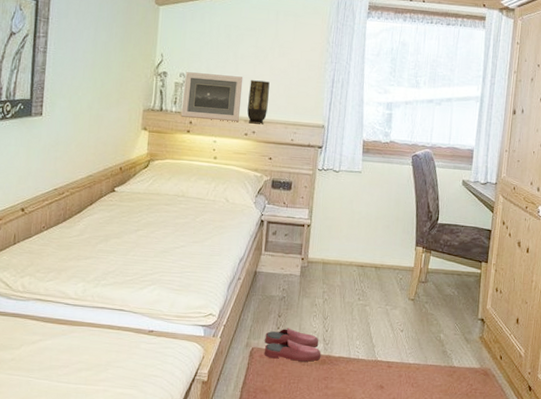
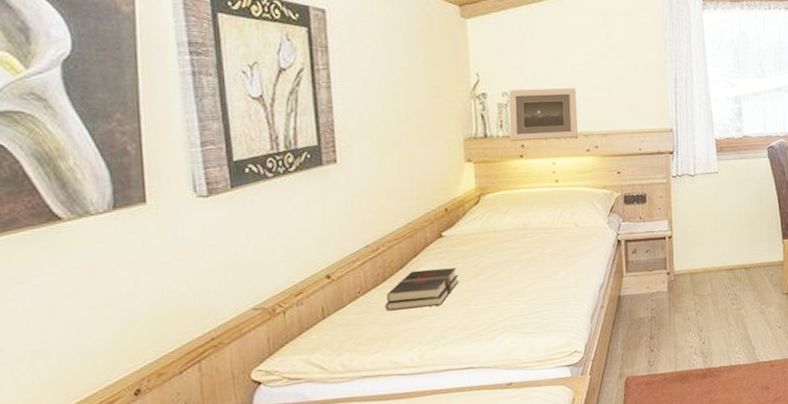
hardback book: none [62,216,123,250] -> present [385,267,459,311]
vase: present [247,80,270,125] -> none [585,90,609,138]
slippers: present [264,328,322,362] -> none [639,348,701,384]

